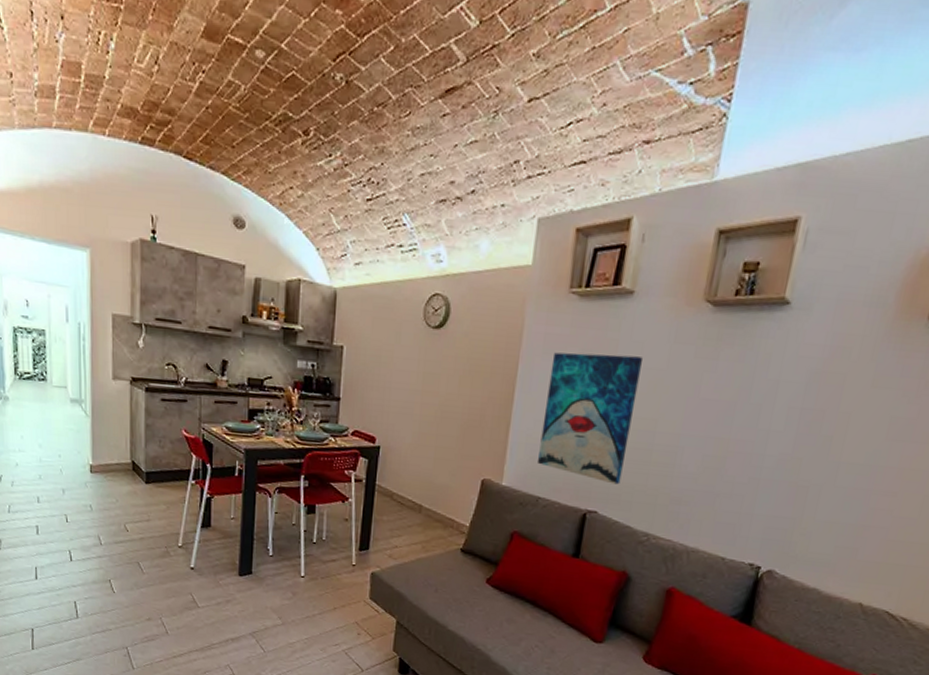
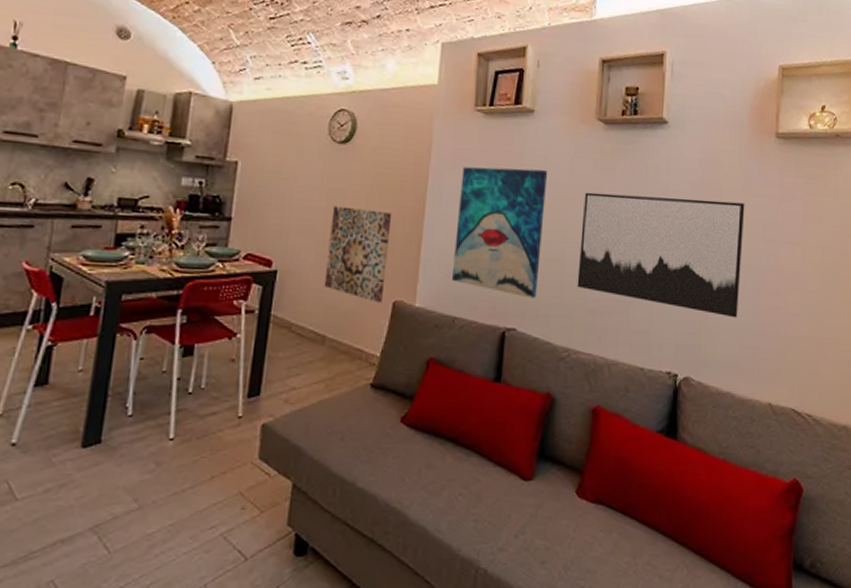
wall art: none [420,389,483,480] -> present [323,206,392,303]
wall art: none [663,380,872,517] -> present [577,192,745,318]

